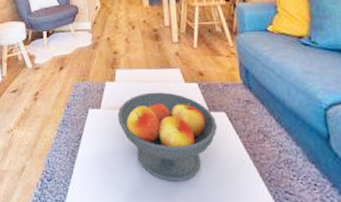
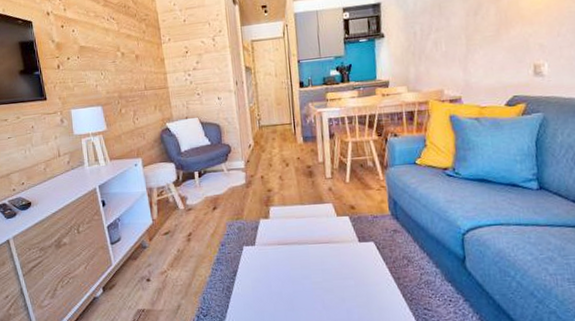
fruit bowl: present [117,92,217,182] -> none [272,226,366,308]

